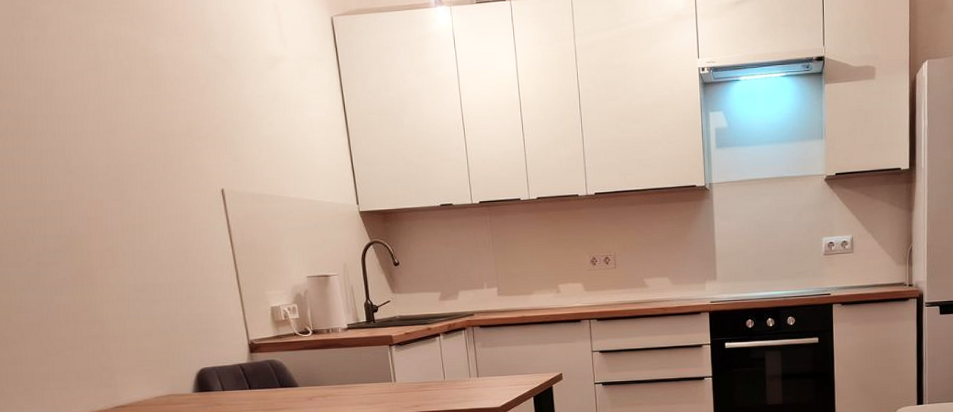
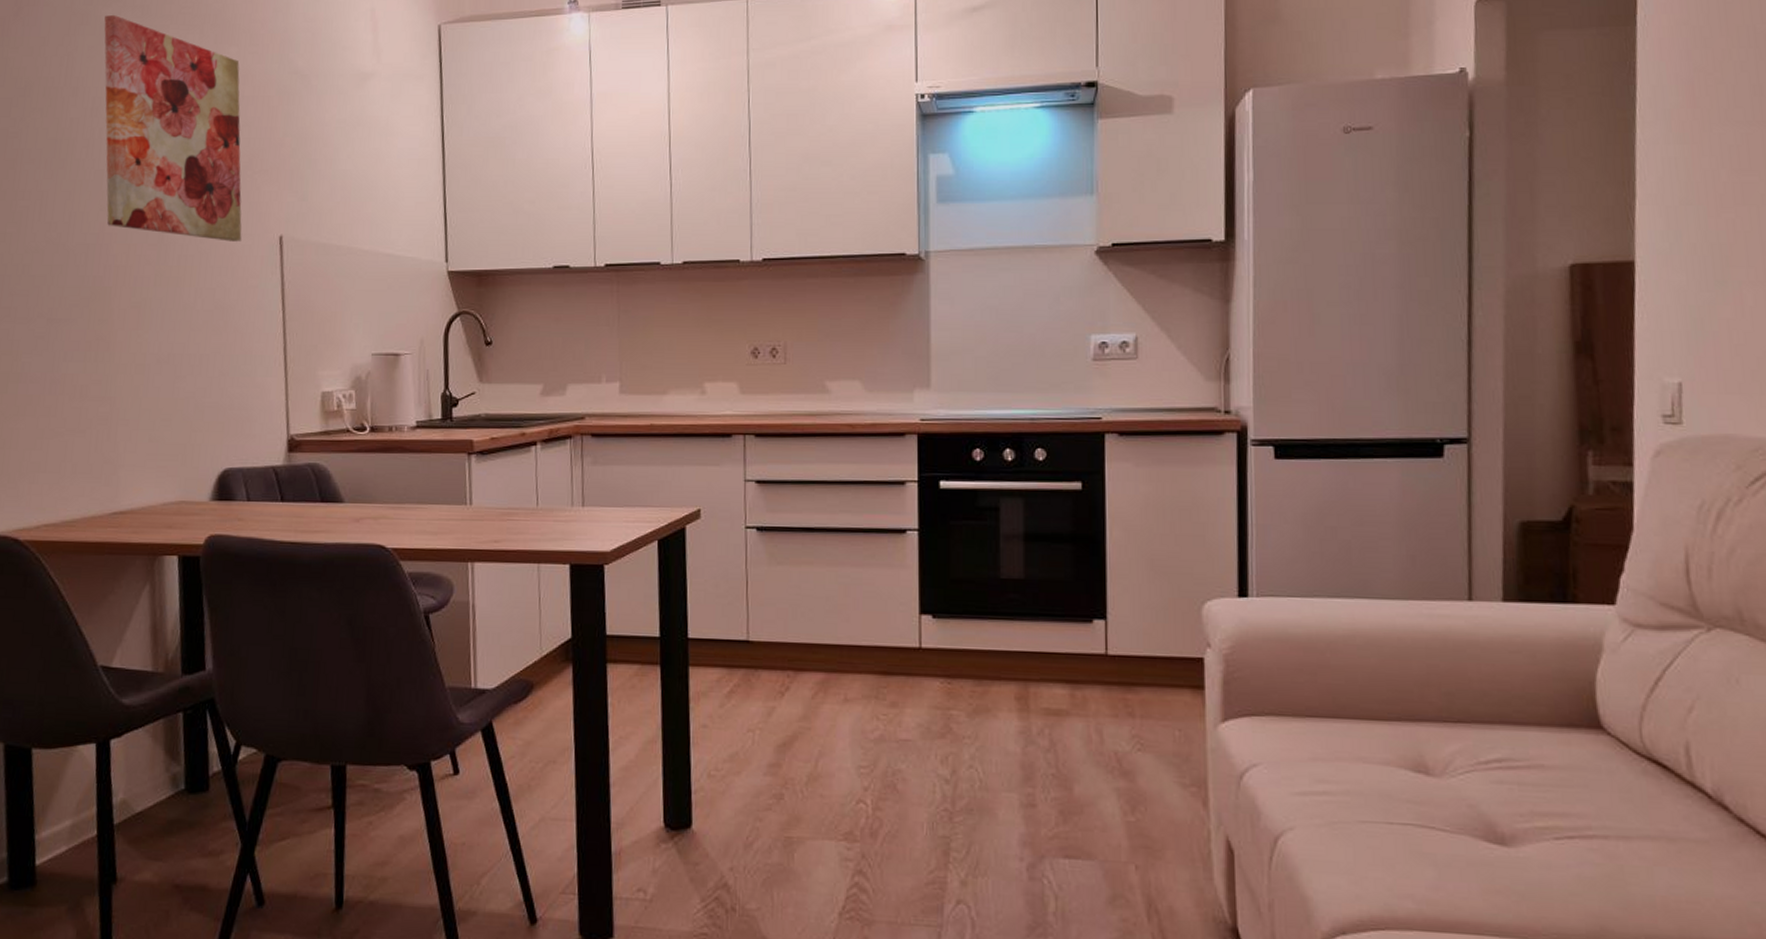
wall art: none [44,9,190,195] -> present [104,14,242,242]

